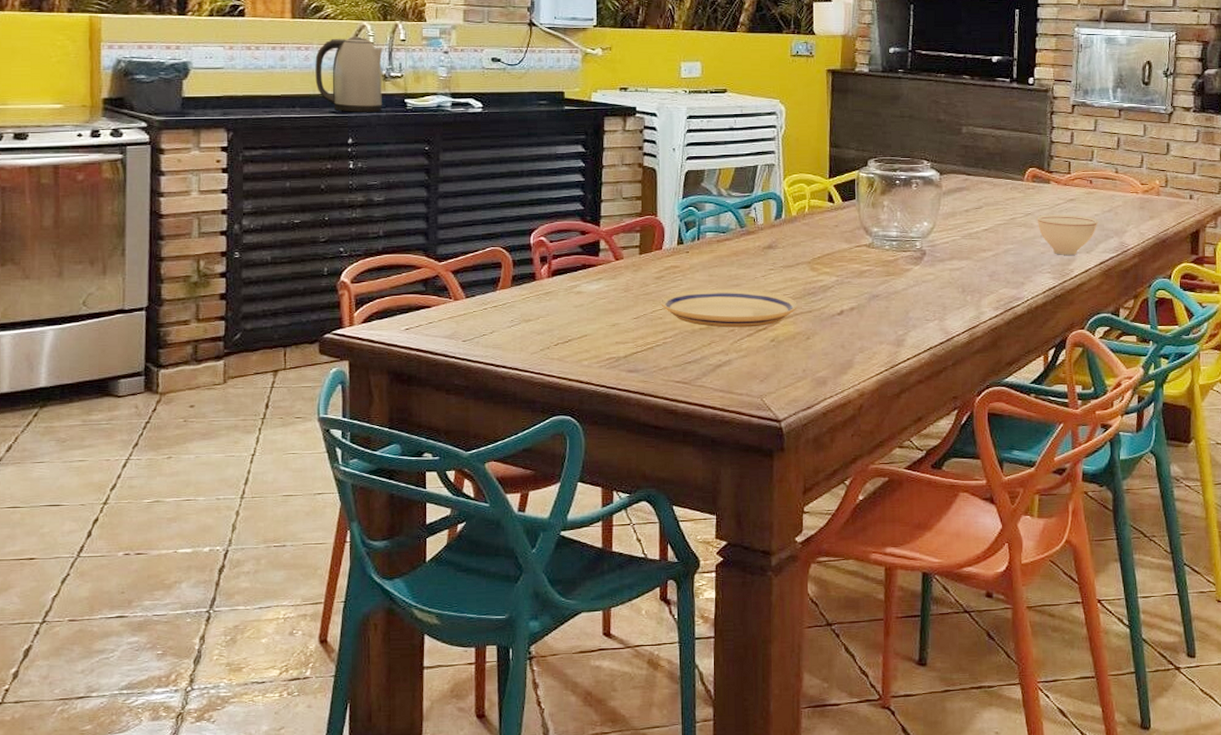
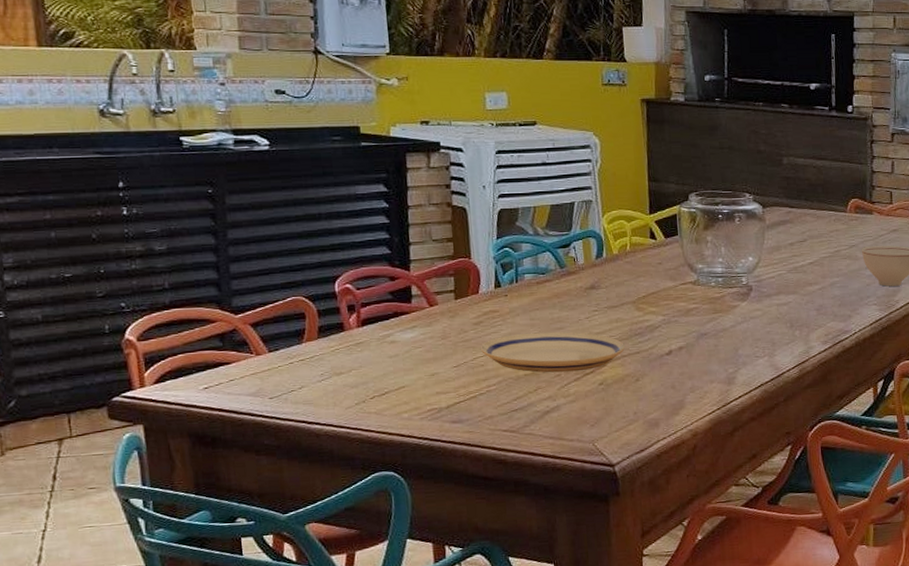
kettle: present [315,36,383,112] -> none [70,67,155,153]

